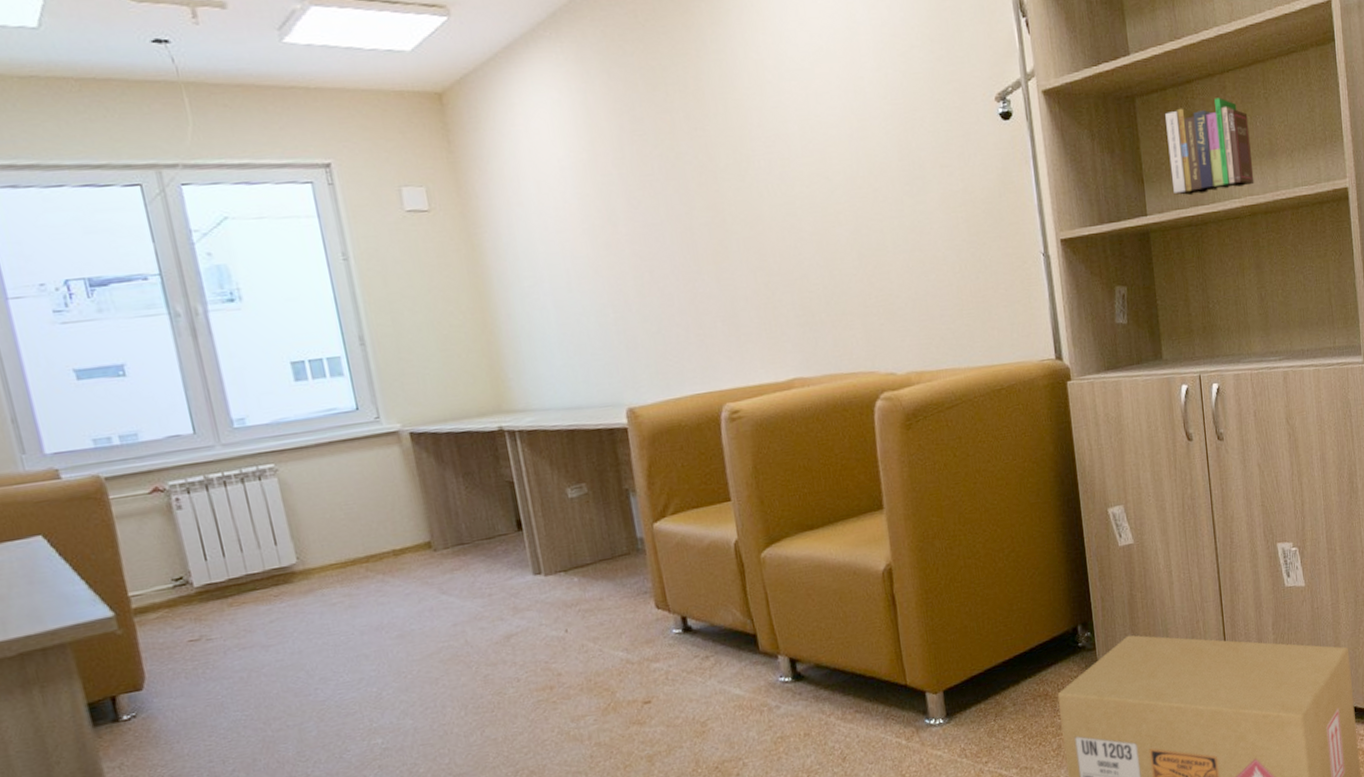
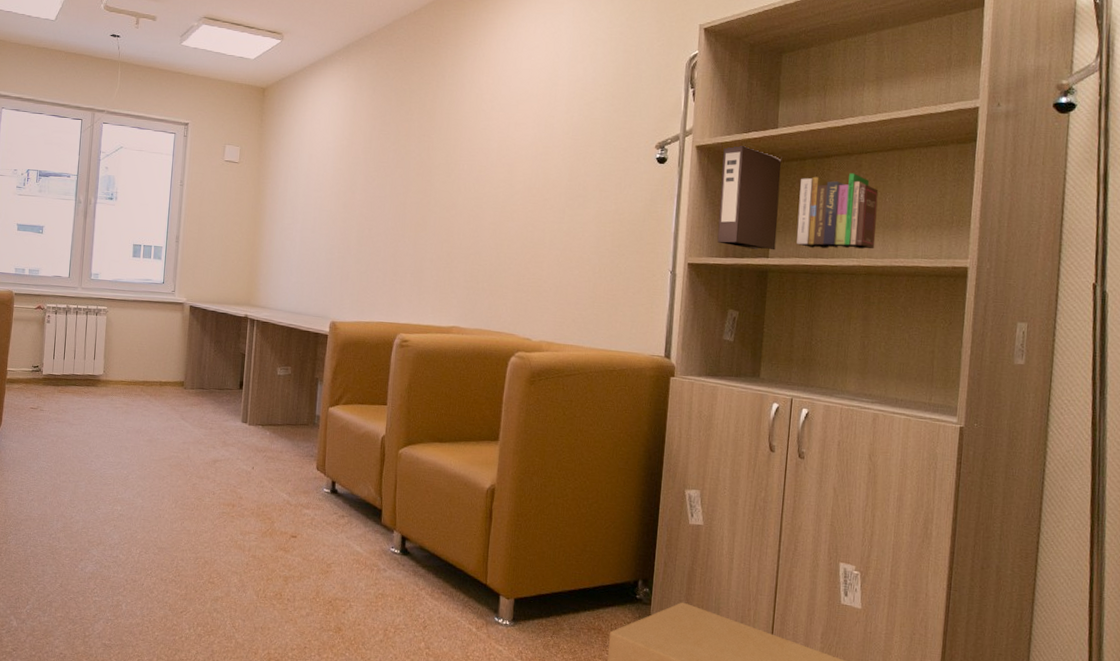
binder: none [1074,83,1153,209] -> present [717,146,782,251]

